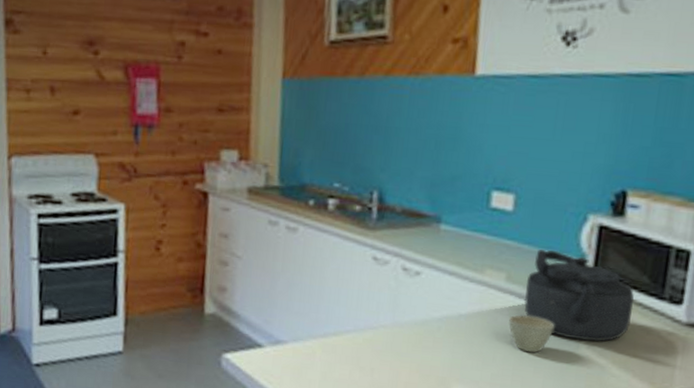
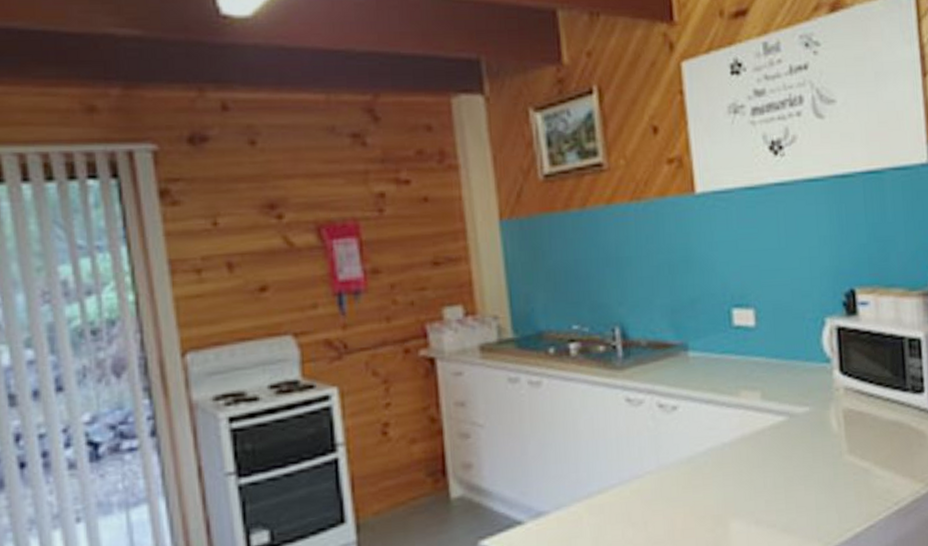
cup: present [509,314,555,353] -> none [772,431,816,470]
kettle: present [524,249,634,342] -> none [781,360,884,448]

